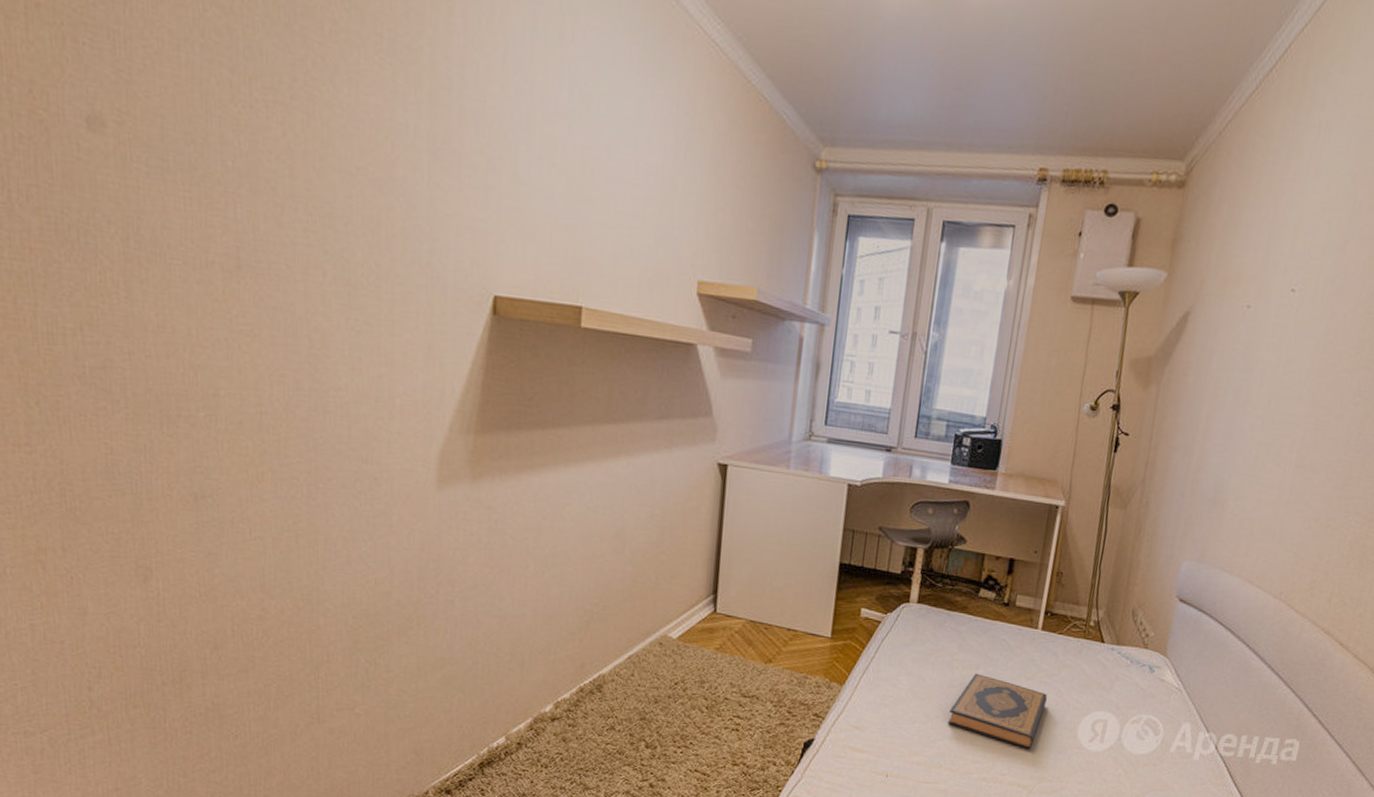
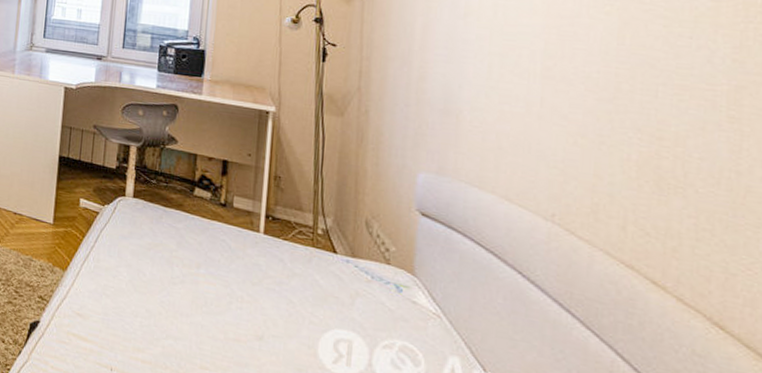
hardback book: present [948,673,1048,749] -> none [171,272,279,362]

